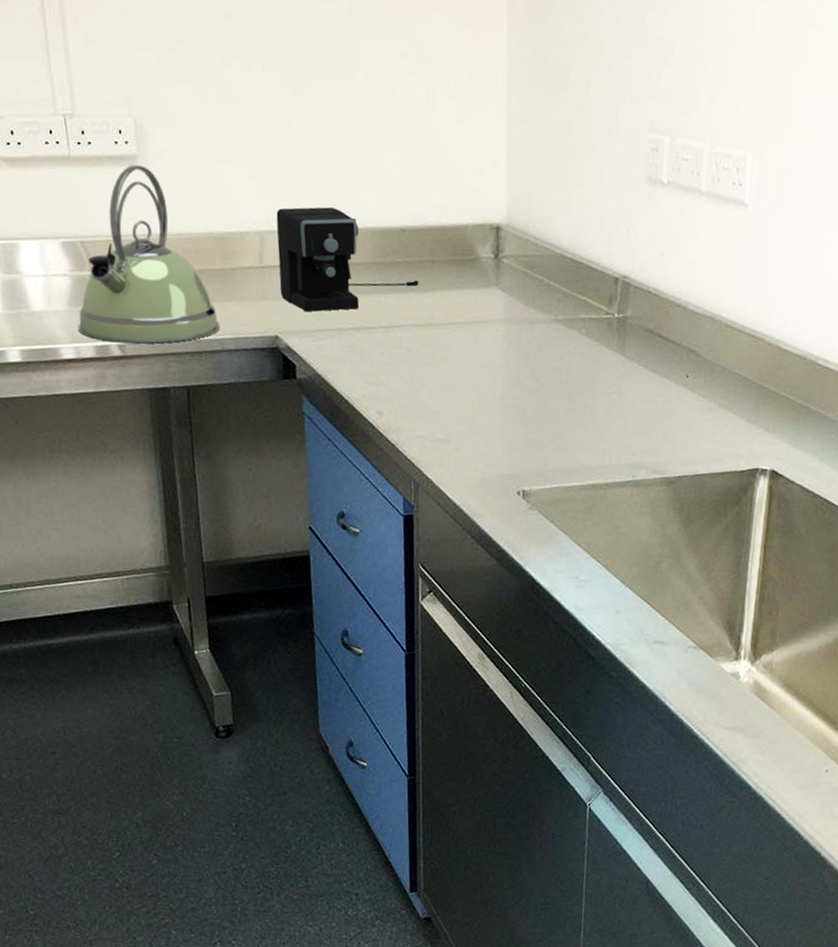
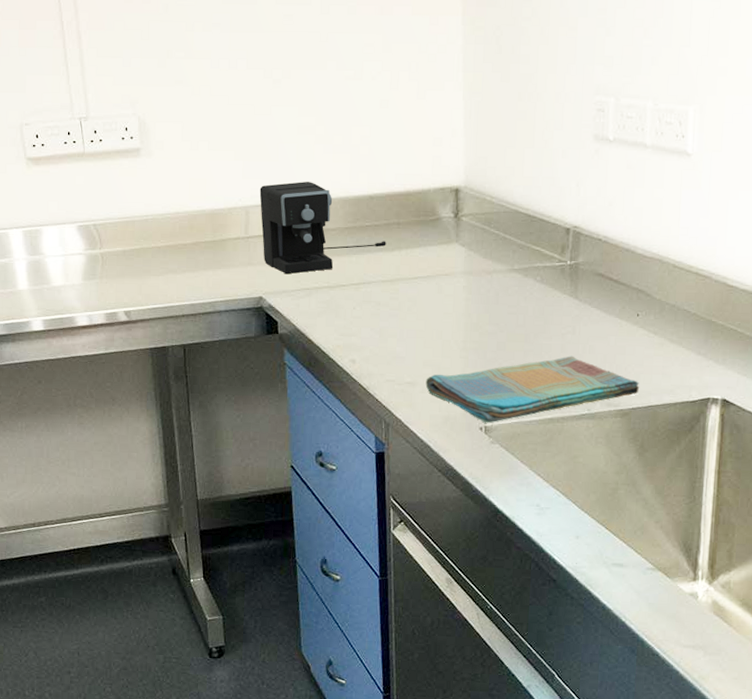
kettle: present [77,164,220,344] -> none [90,156,212,310]
dish towel: none [459,417,687,487] -> present [425,356,640,423]

